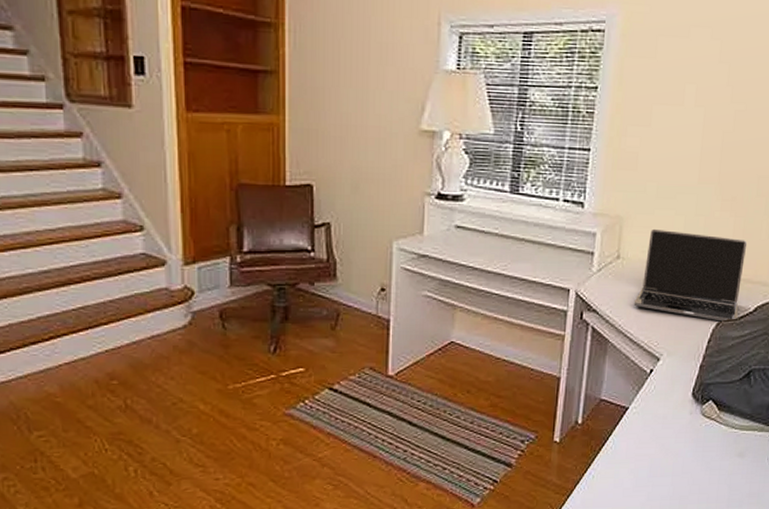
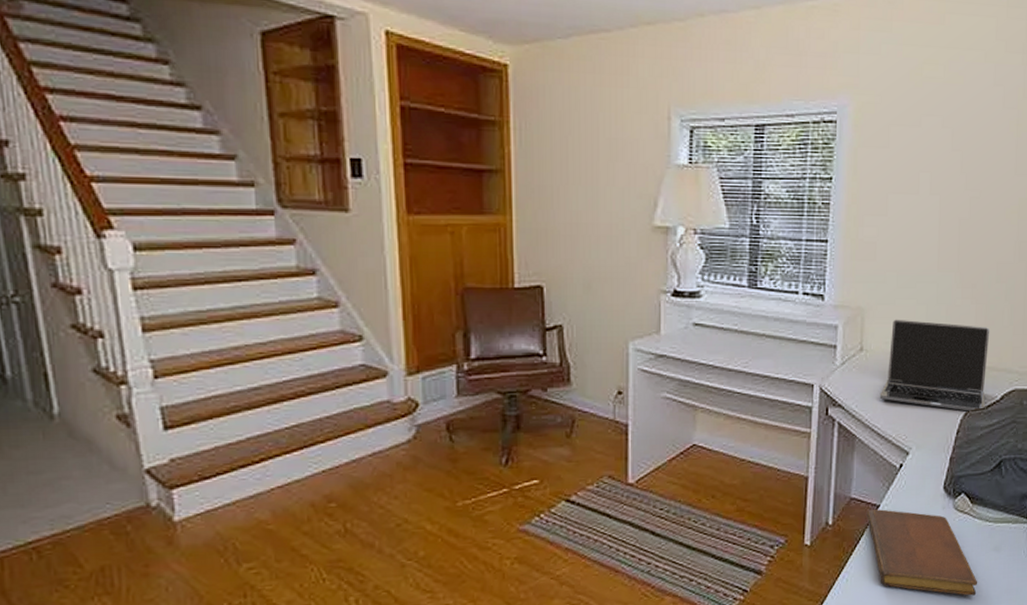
notebook: none [615,410,721,498] -> present [866,508,978,596]

